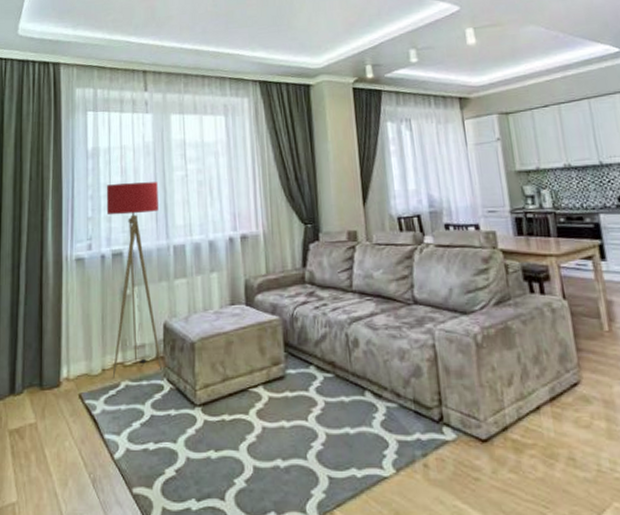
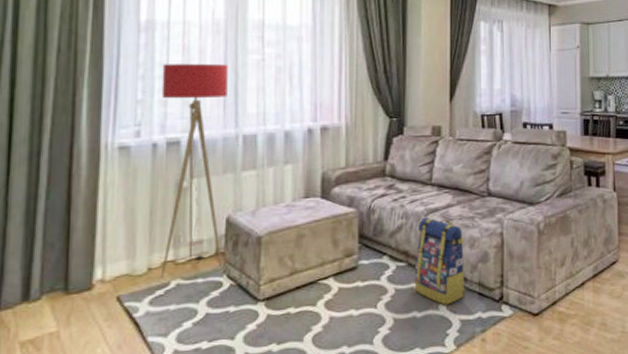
backpack: none [342,326,400,422] -> present [414,217,465,305]

